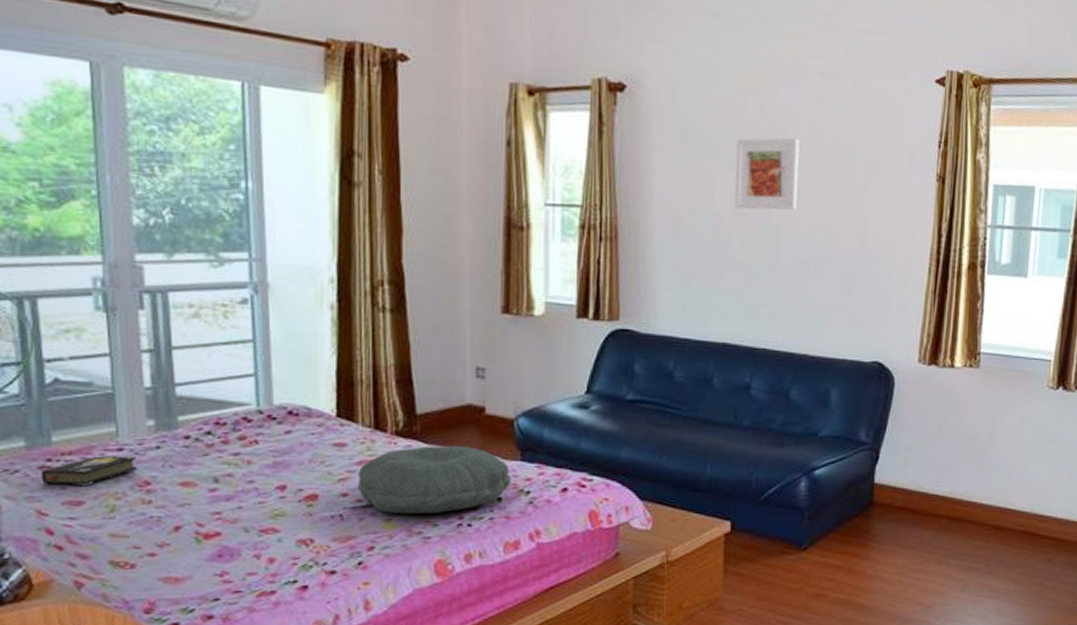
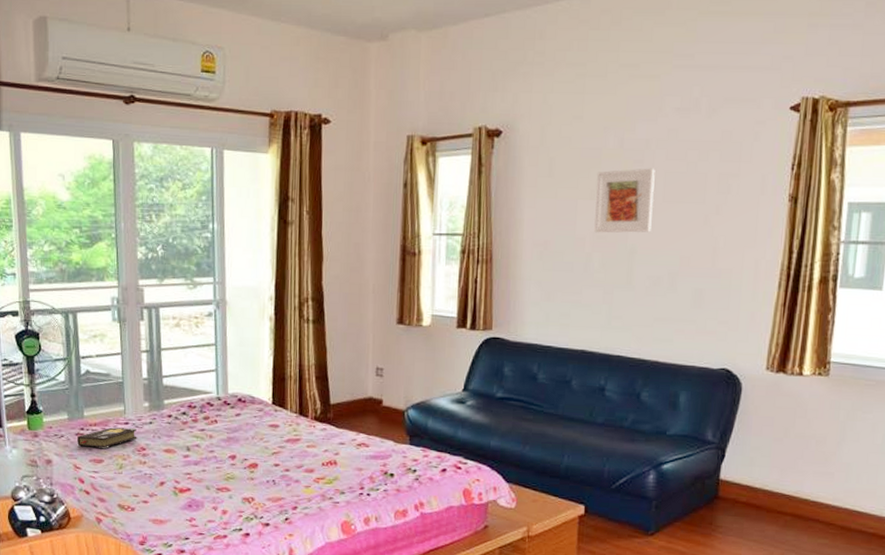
pillow: present [357,445,512,515] -> none [285,429,402,484]

